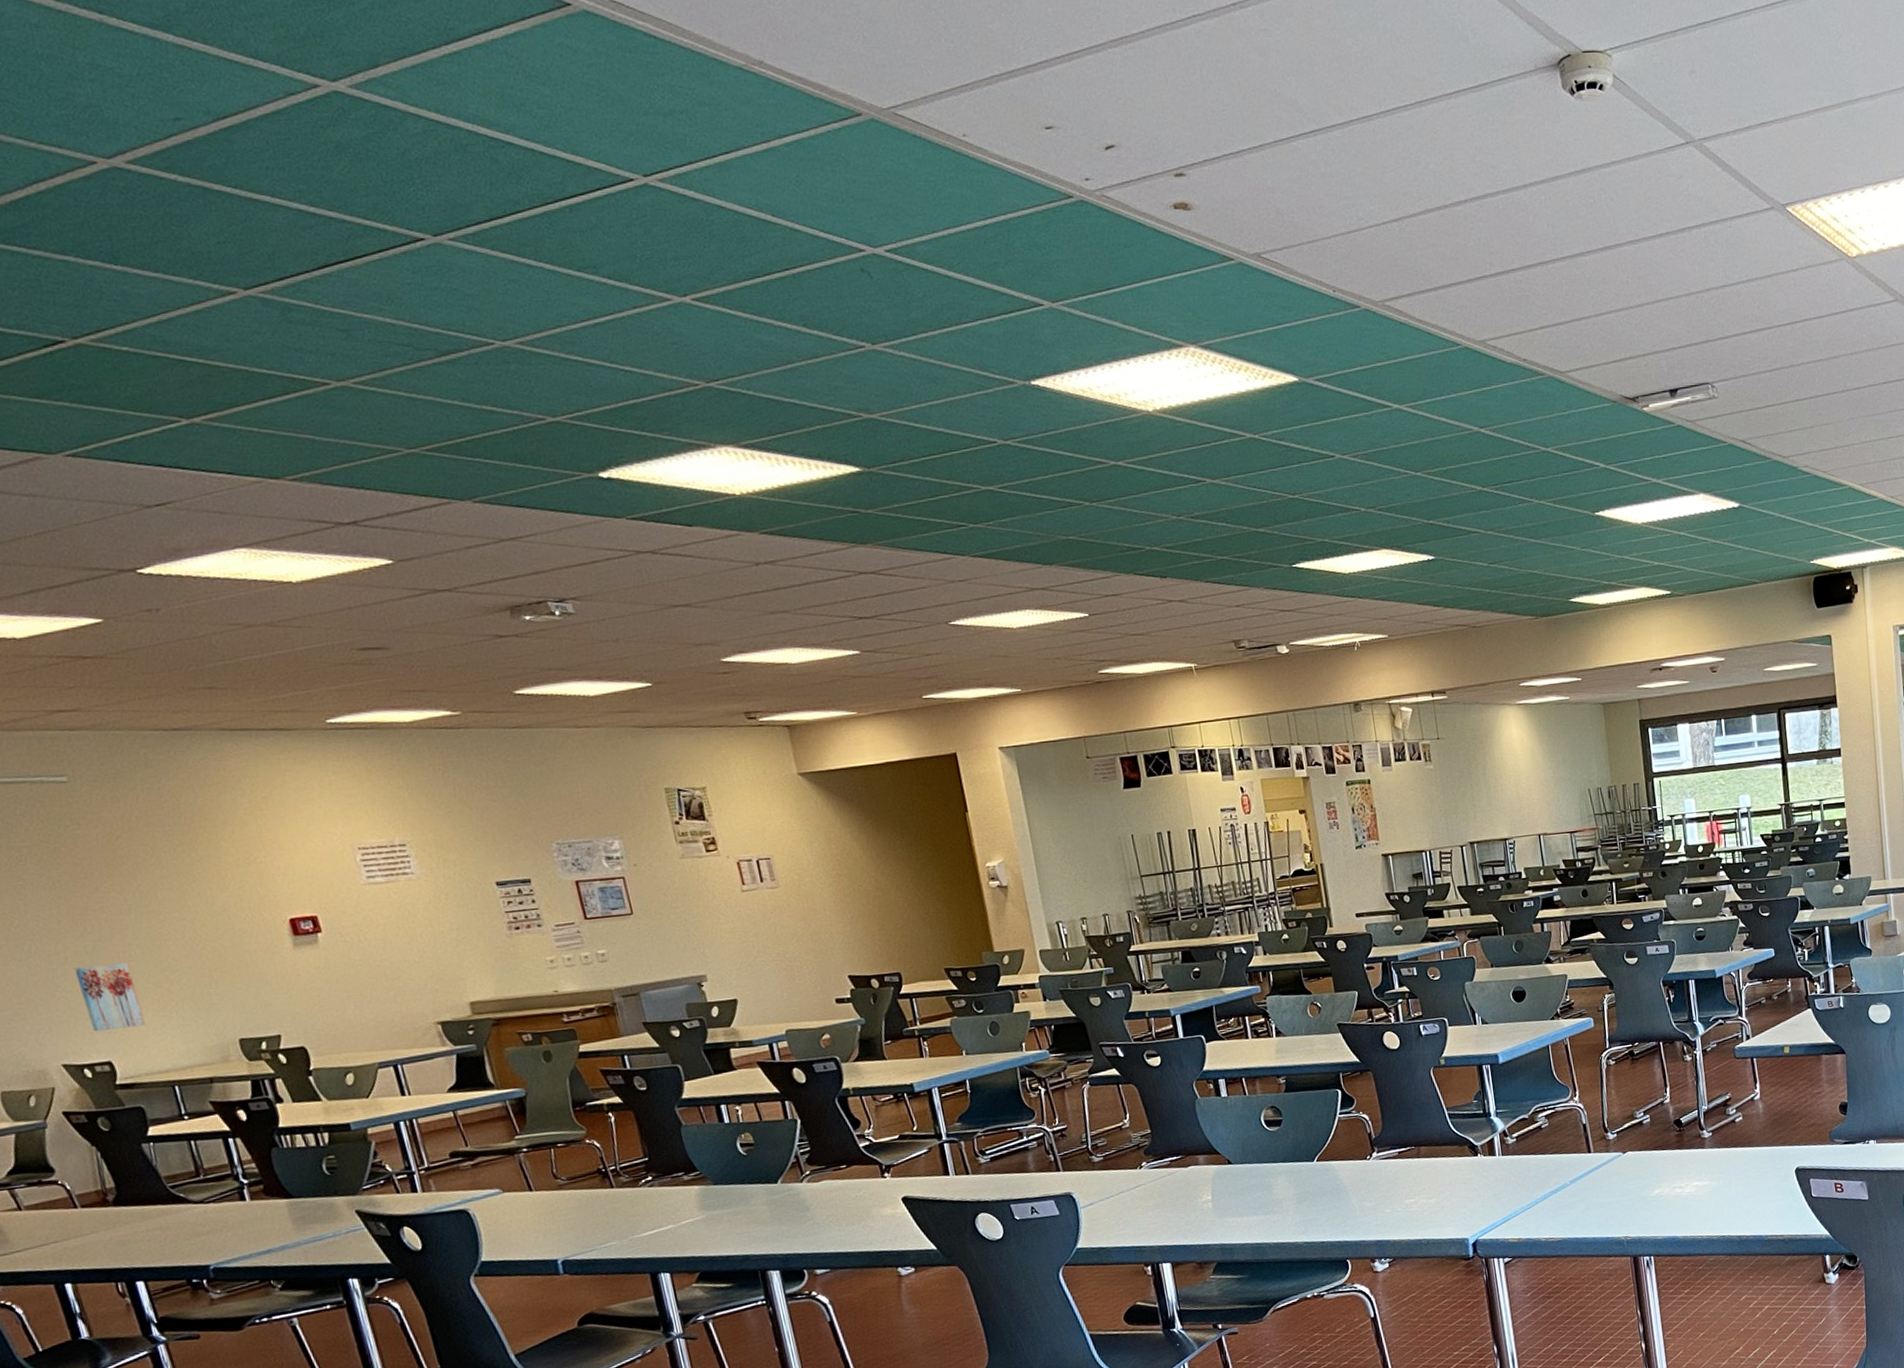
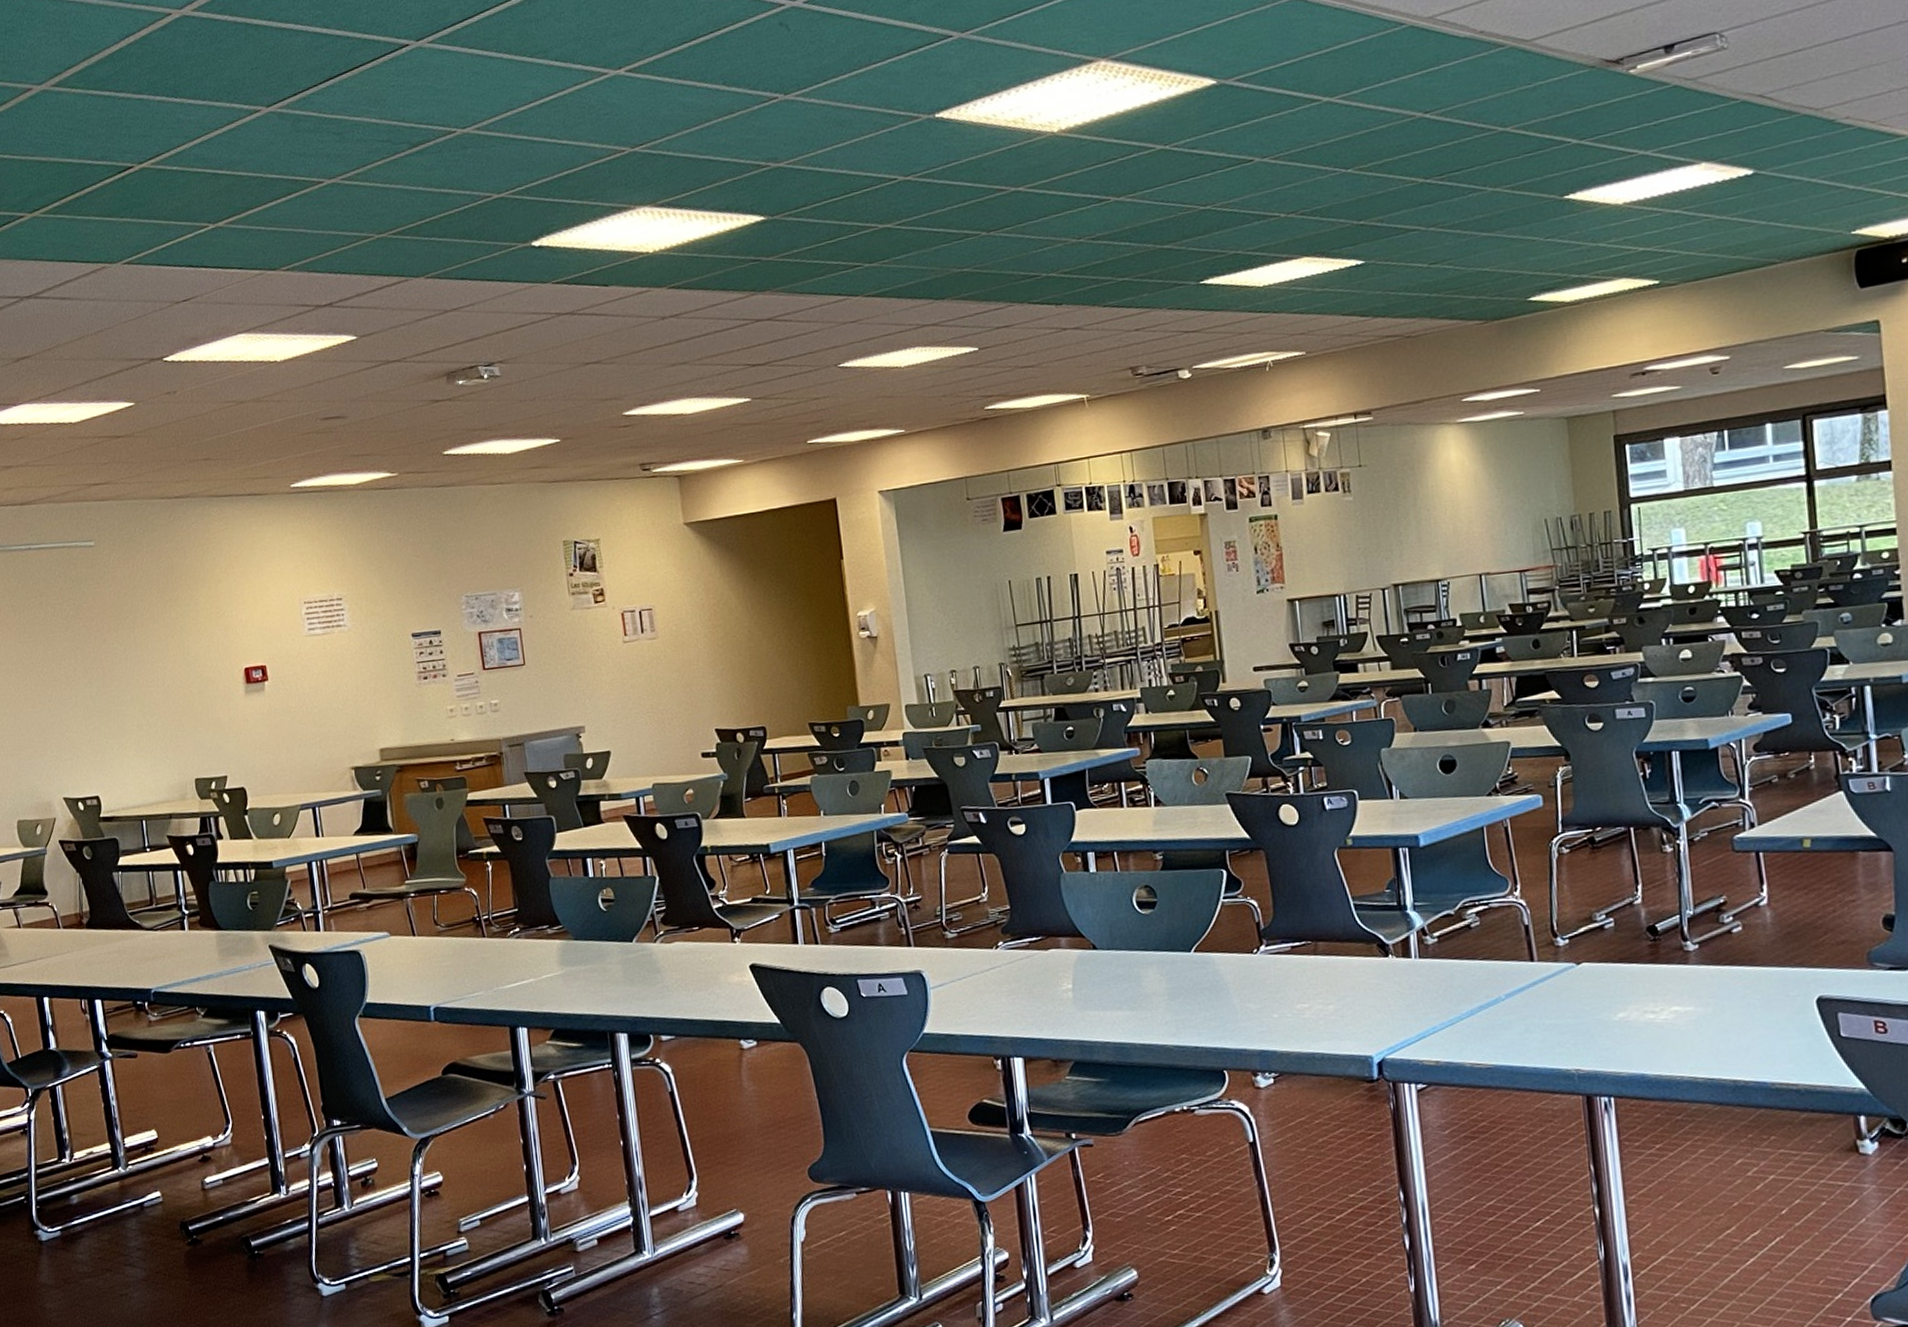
wall art: present [74,963,145,1032] -> none [81,707,127,769]

